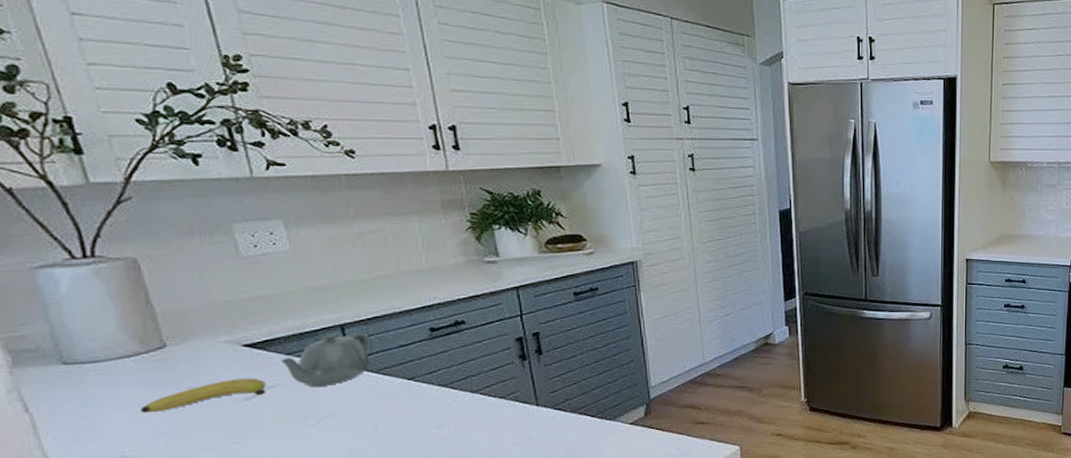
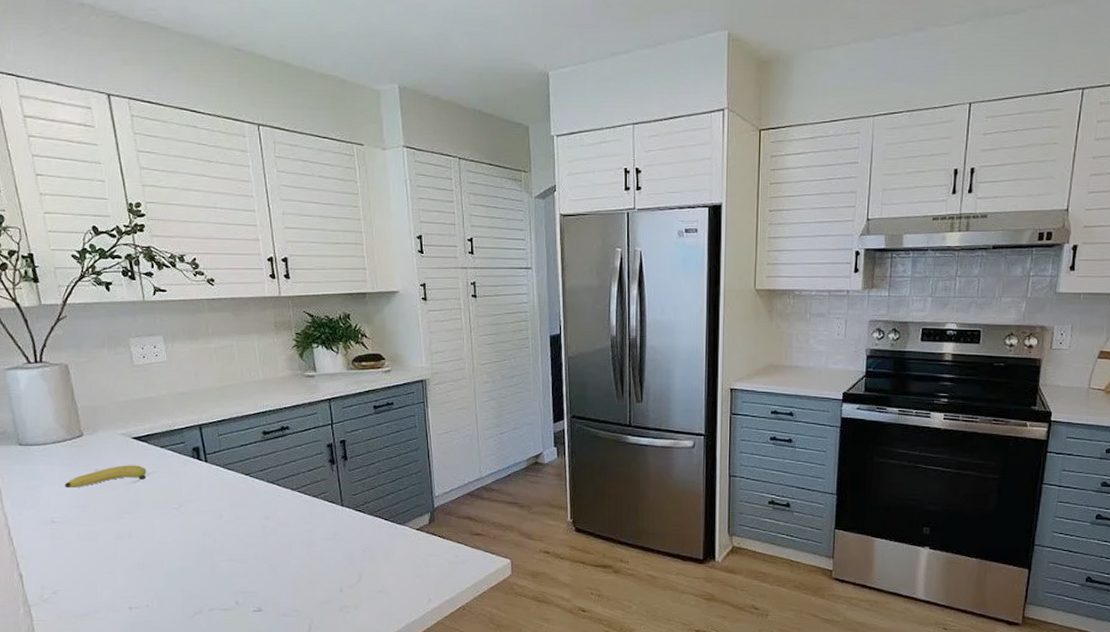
teapot: present [281,332,370,388] -> none [157,432,219,477]

